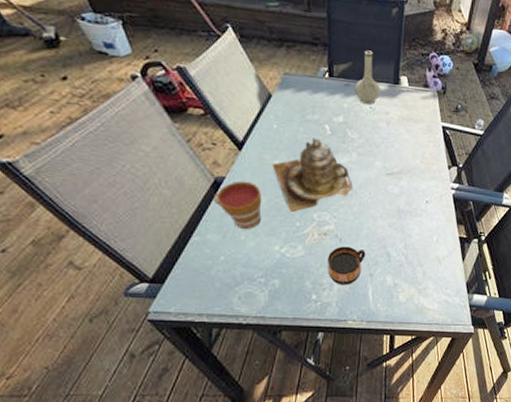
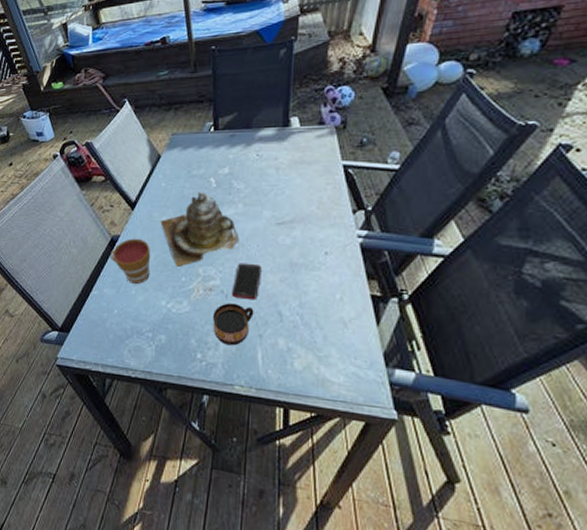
cell phone: none [345,209,373,243] -> present [231,263,262,300]
vase: present [355,50,381,104] -> none [241,97,269,152]

